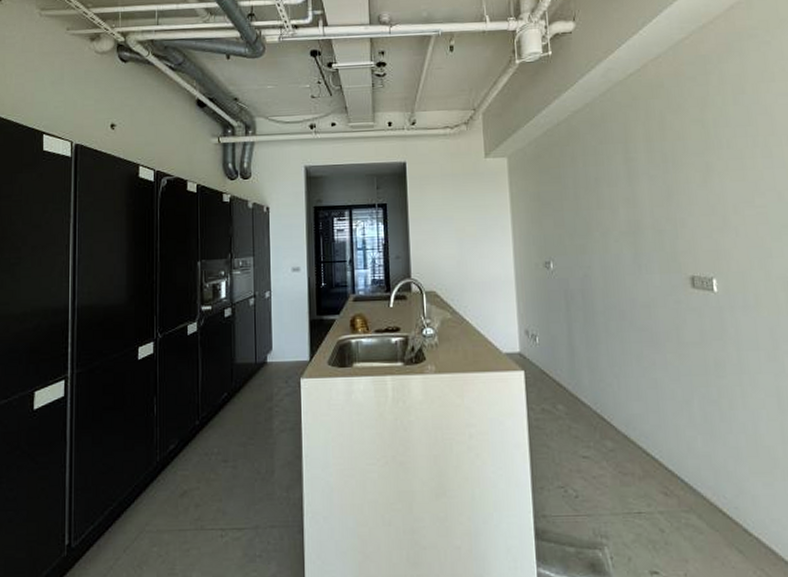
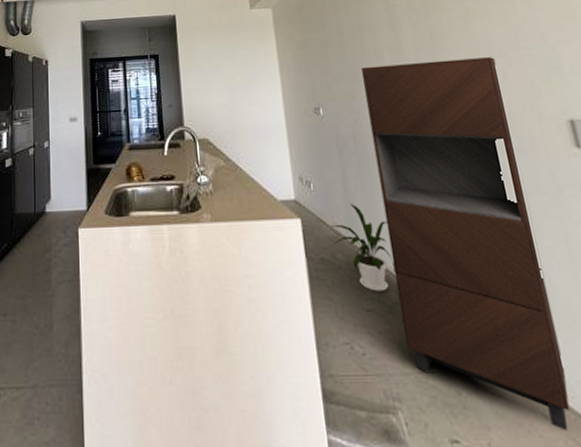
house plant: none [553,357,613,440] -> present [331,204,396,292]
storage cabinet: none [595,214,762,562] -> present [361,57,570,431]

